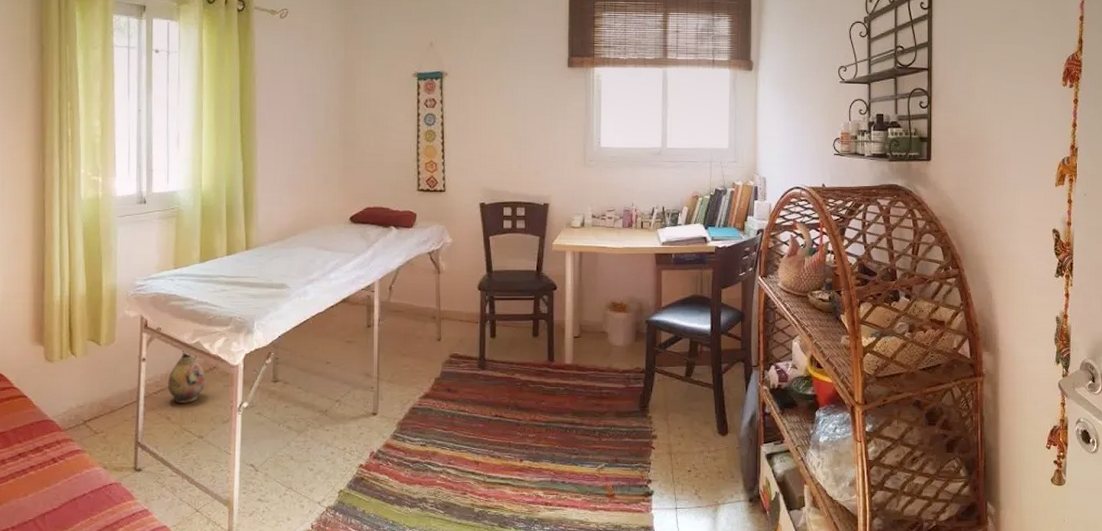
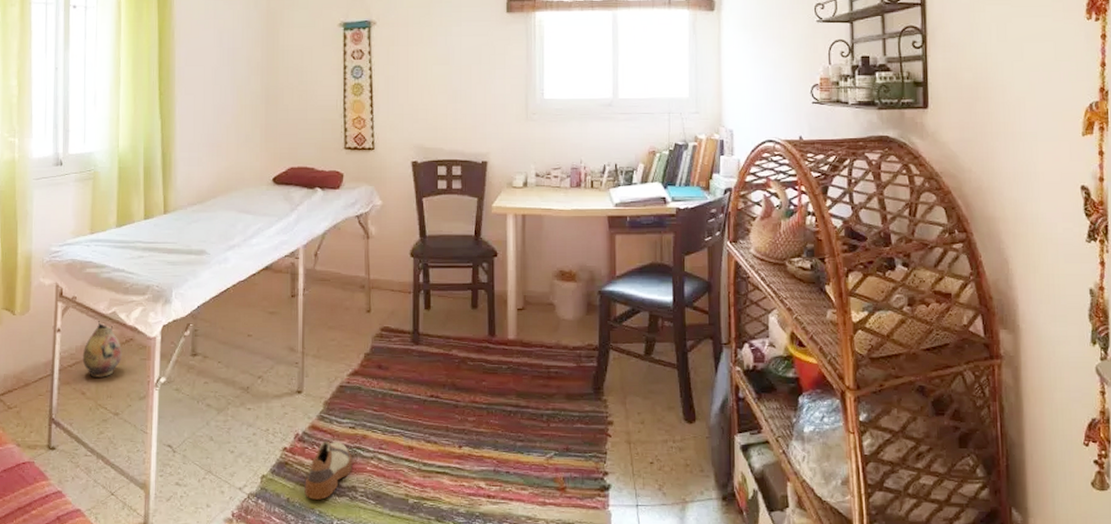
shoe: none [379,458,424,511] -> present [305,442,353,500]

